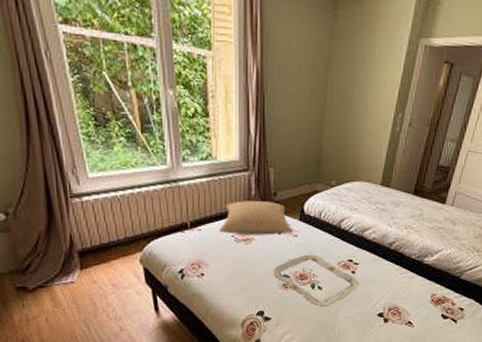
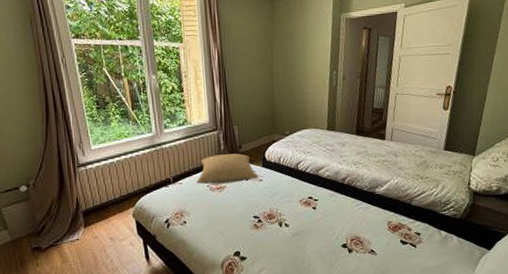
serving tray: present [273,254,358,306] -> none [245,195,320,242]

